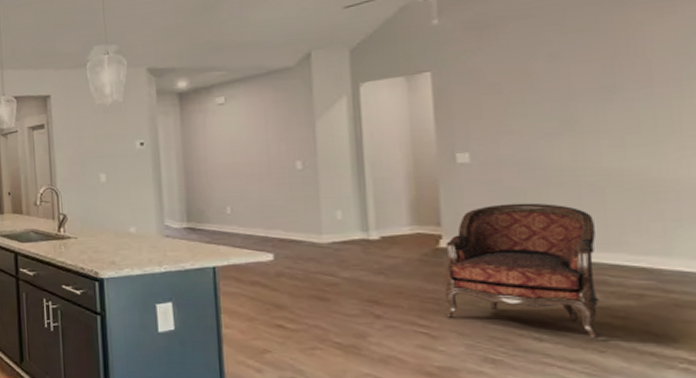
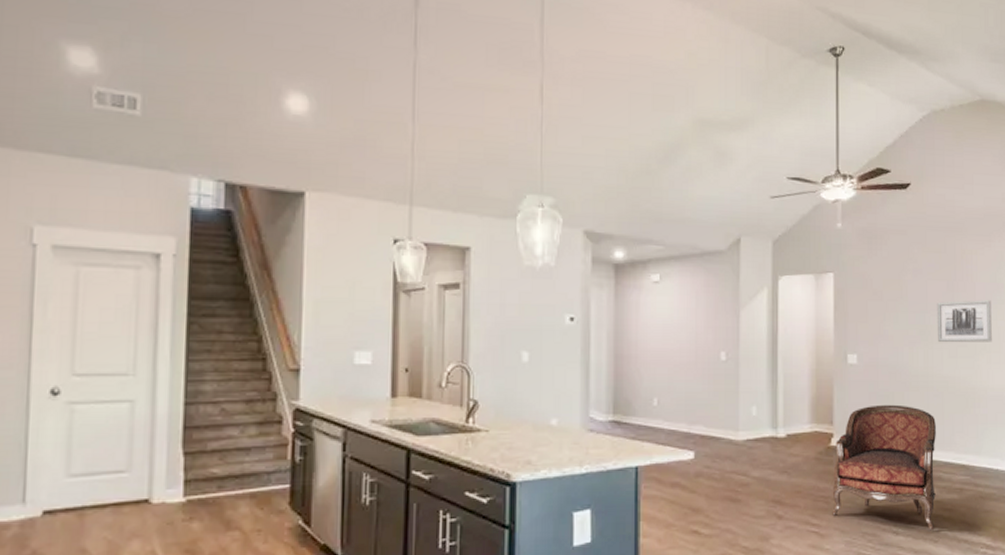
wall art: none [586,76,685,132] -> present [936,300,992,343]

